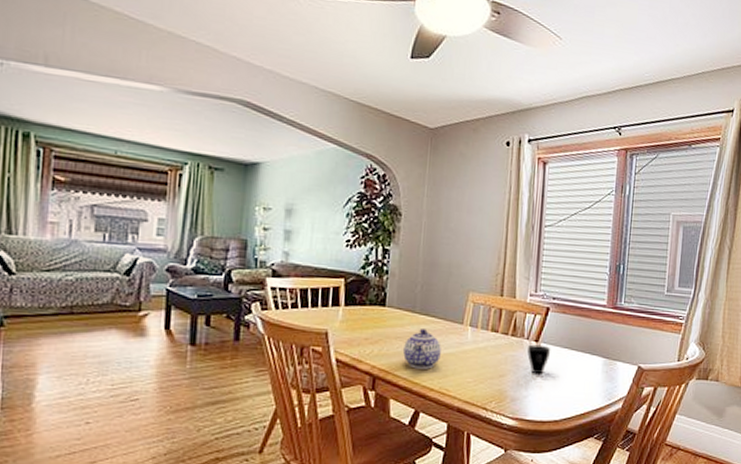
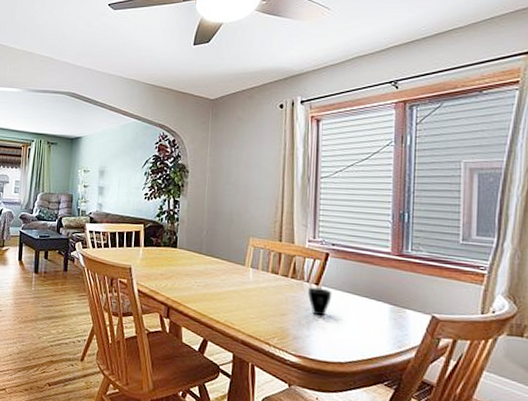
teapot: present [403,329,441,369] -> none [192,268,226,304]

